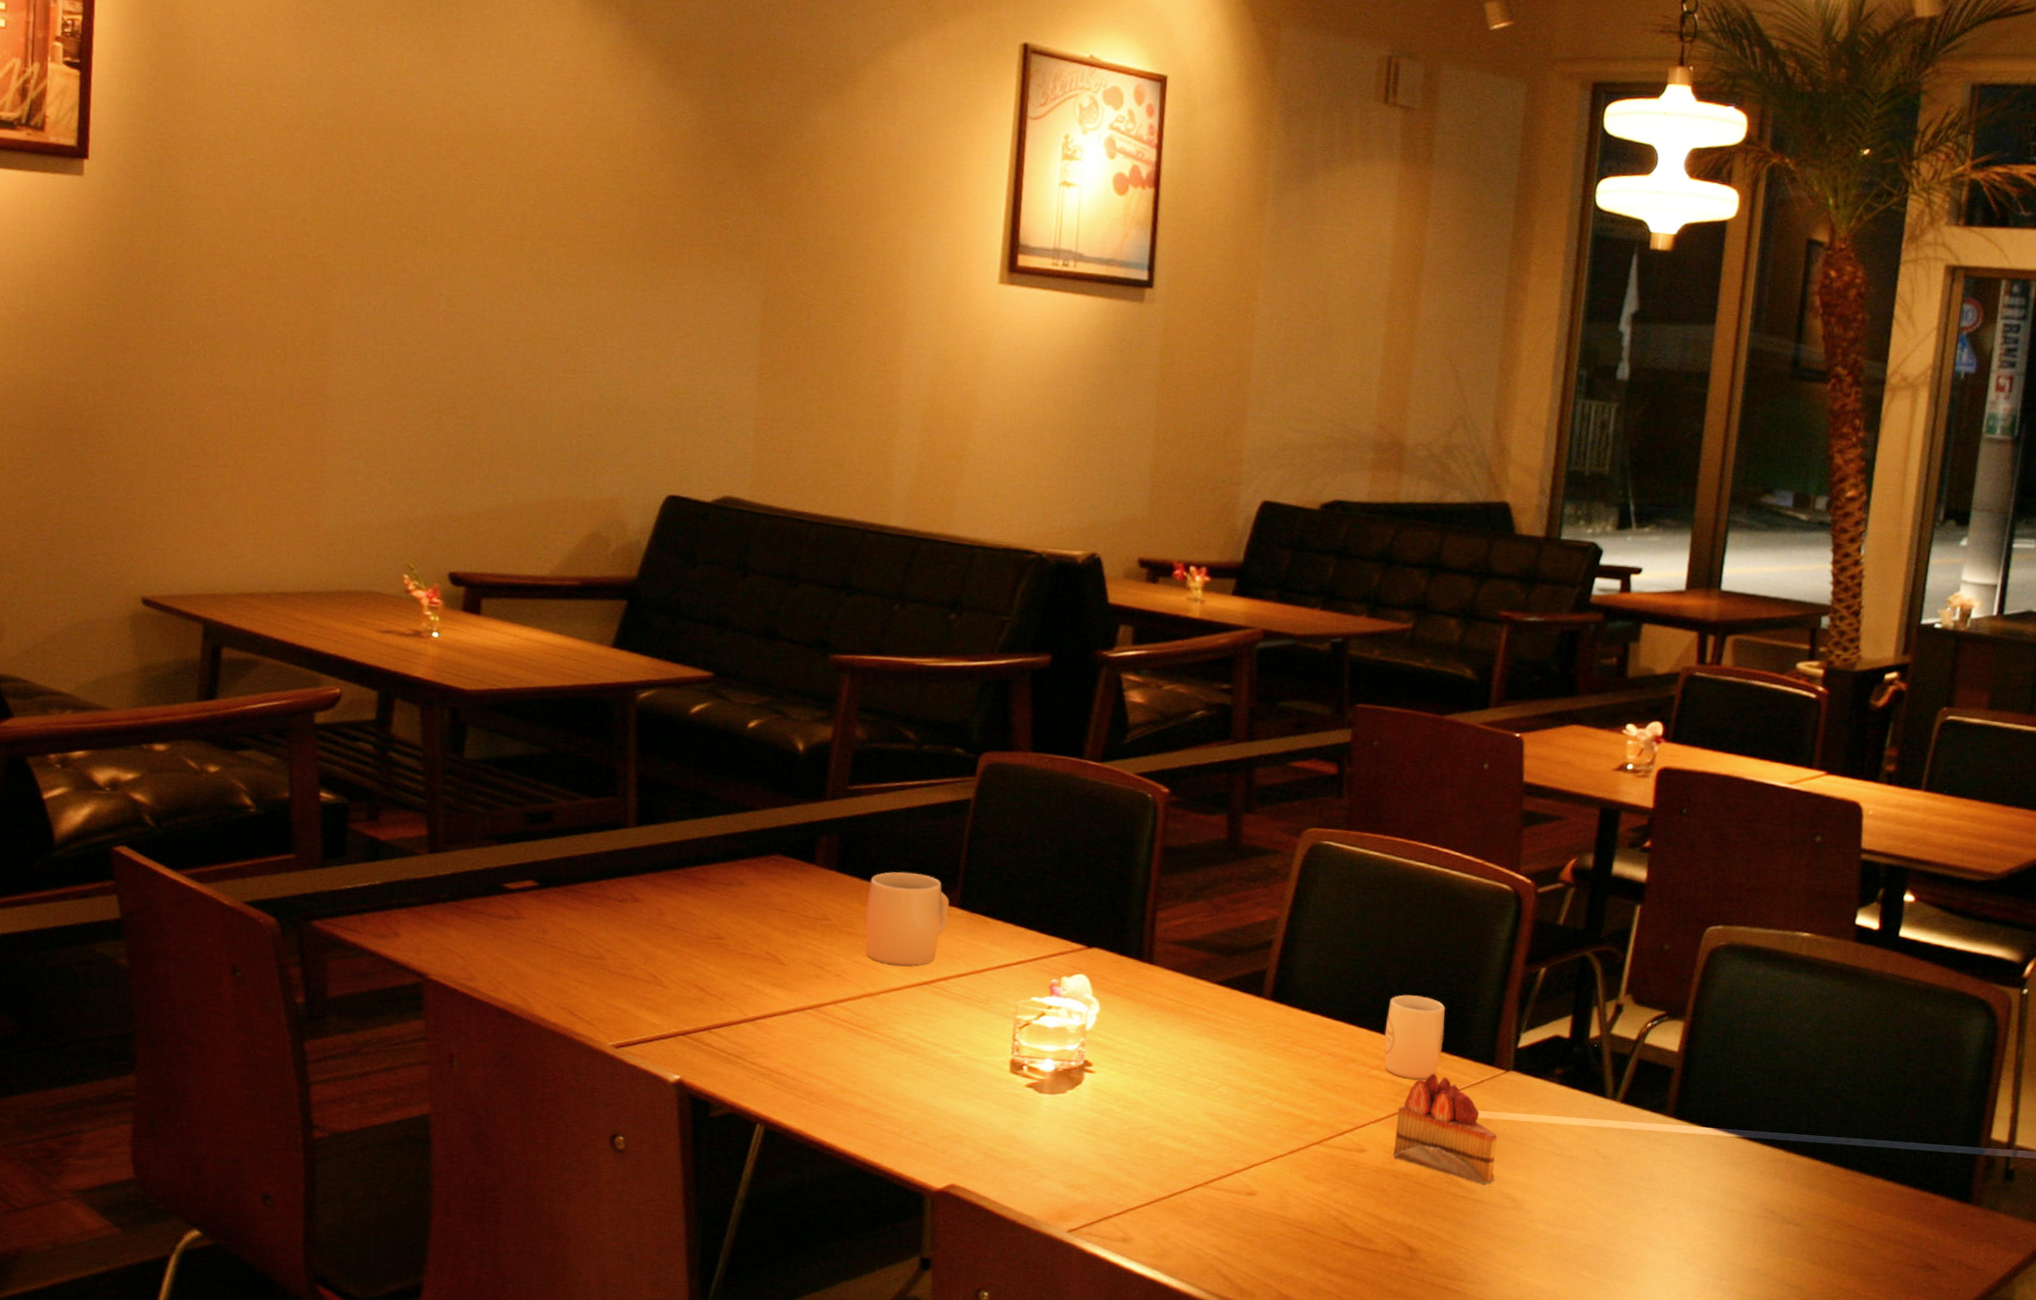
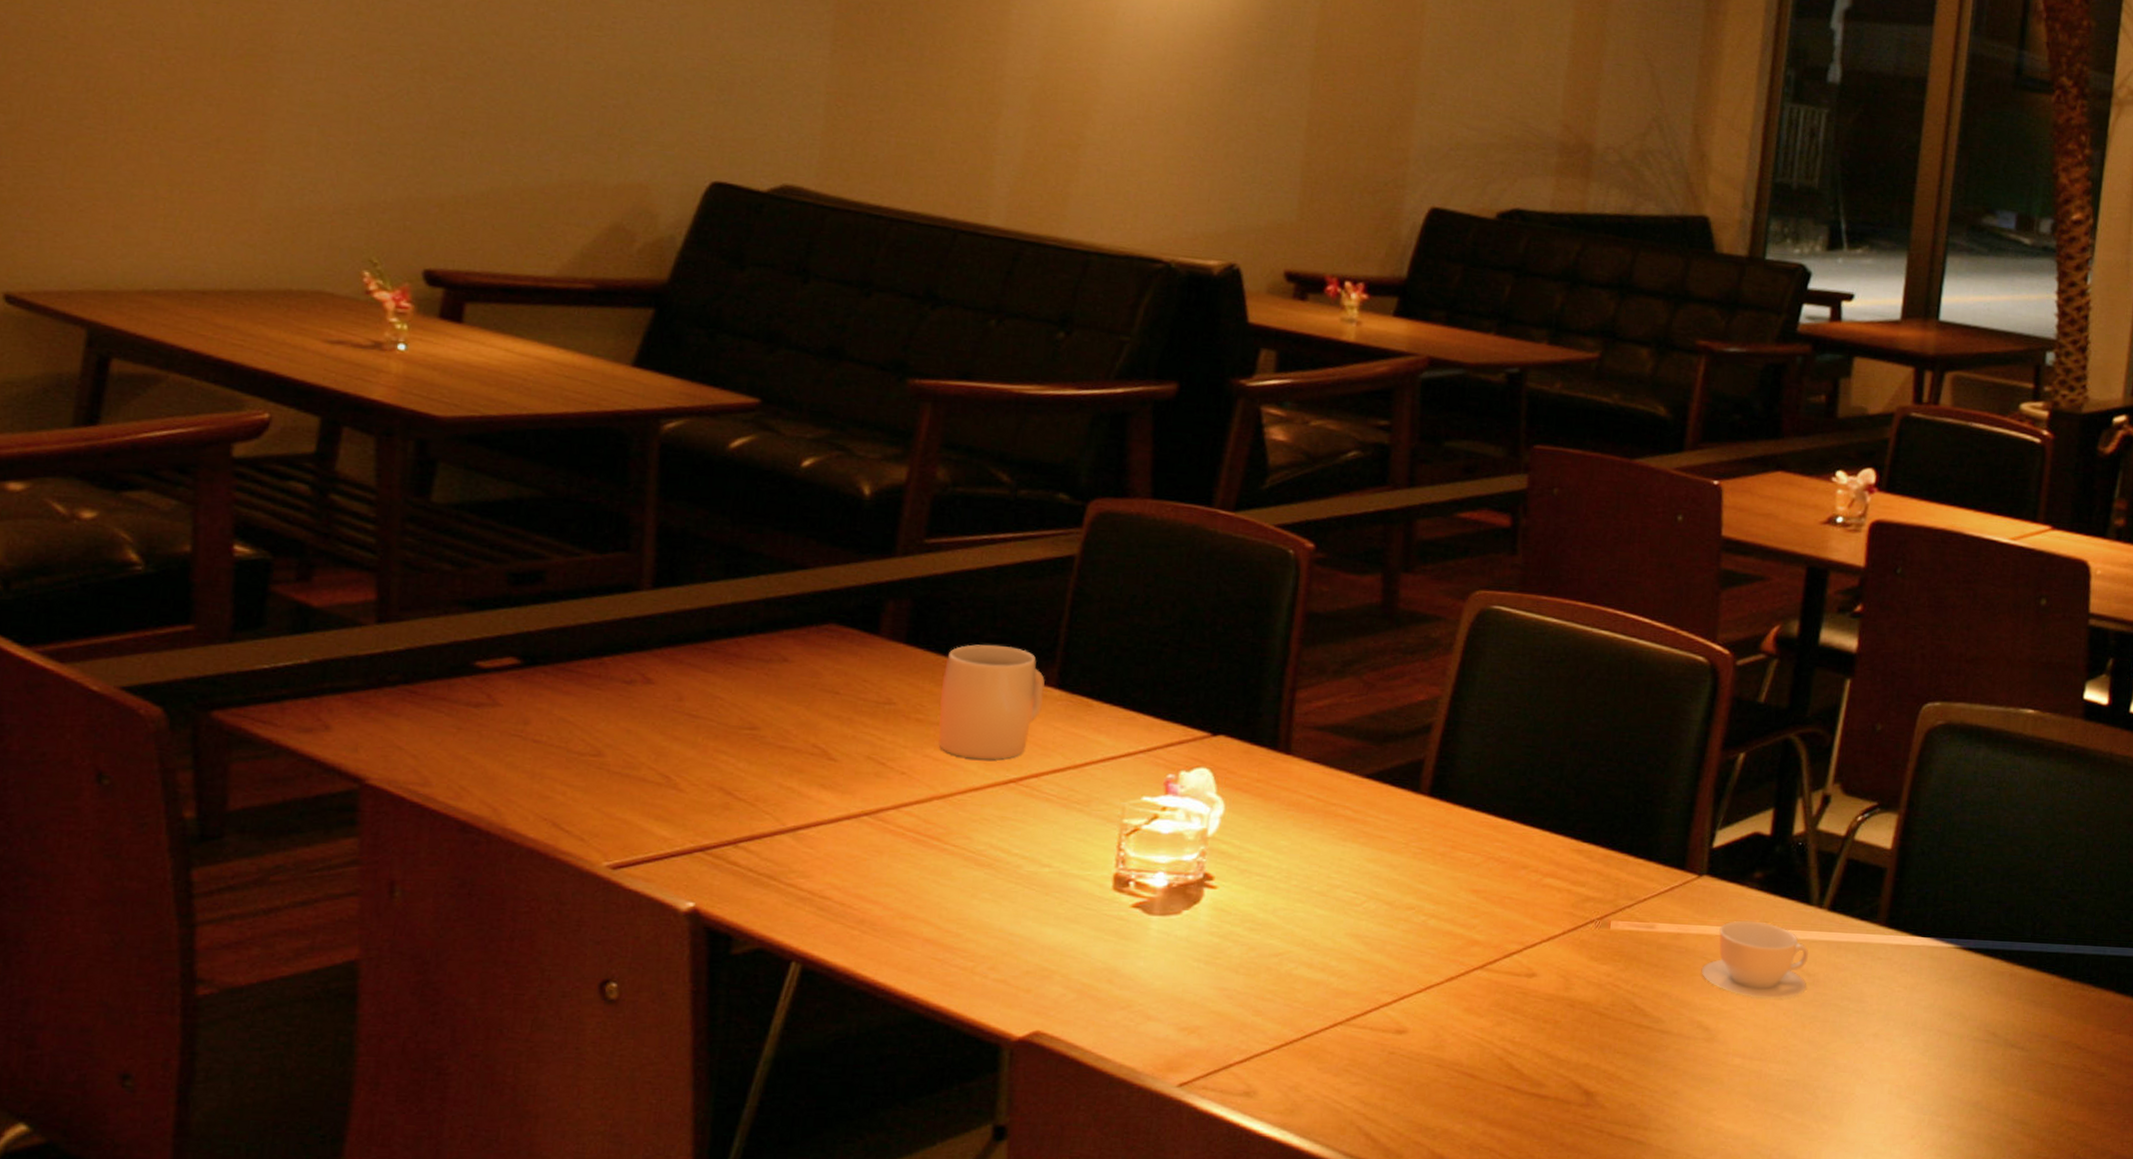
mug: present [1384,995,1445,1080] -> none [1559,787,1631,889]
pastry: present [1393,1073,1497,1185] -> none [1568,880,1688,1012]
teacup: none [1509,1109,1604,1176] -> present [1701,920,1809,999]

